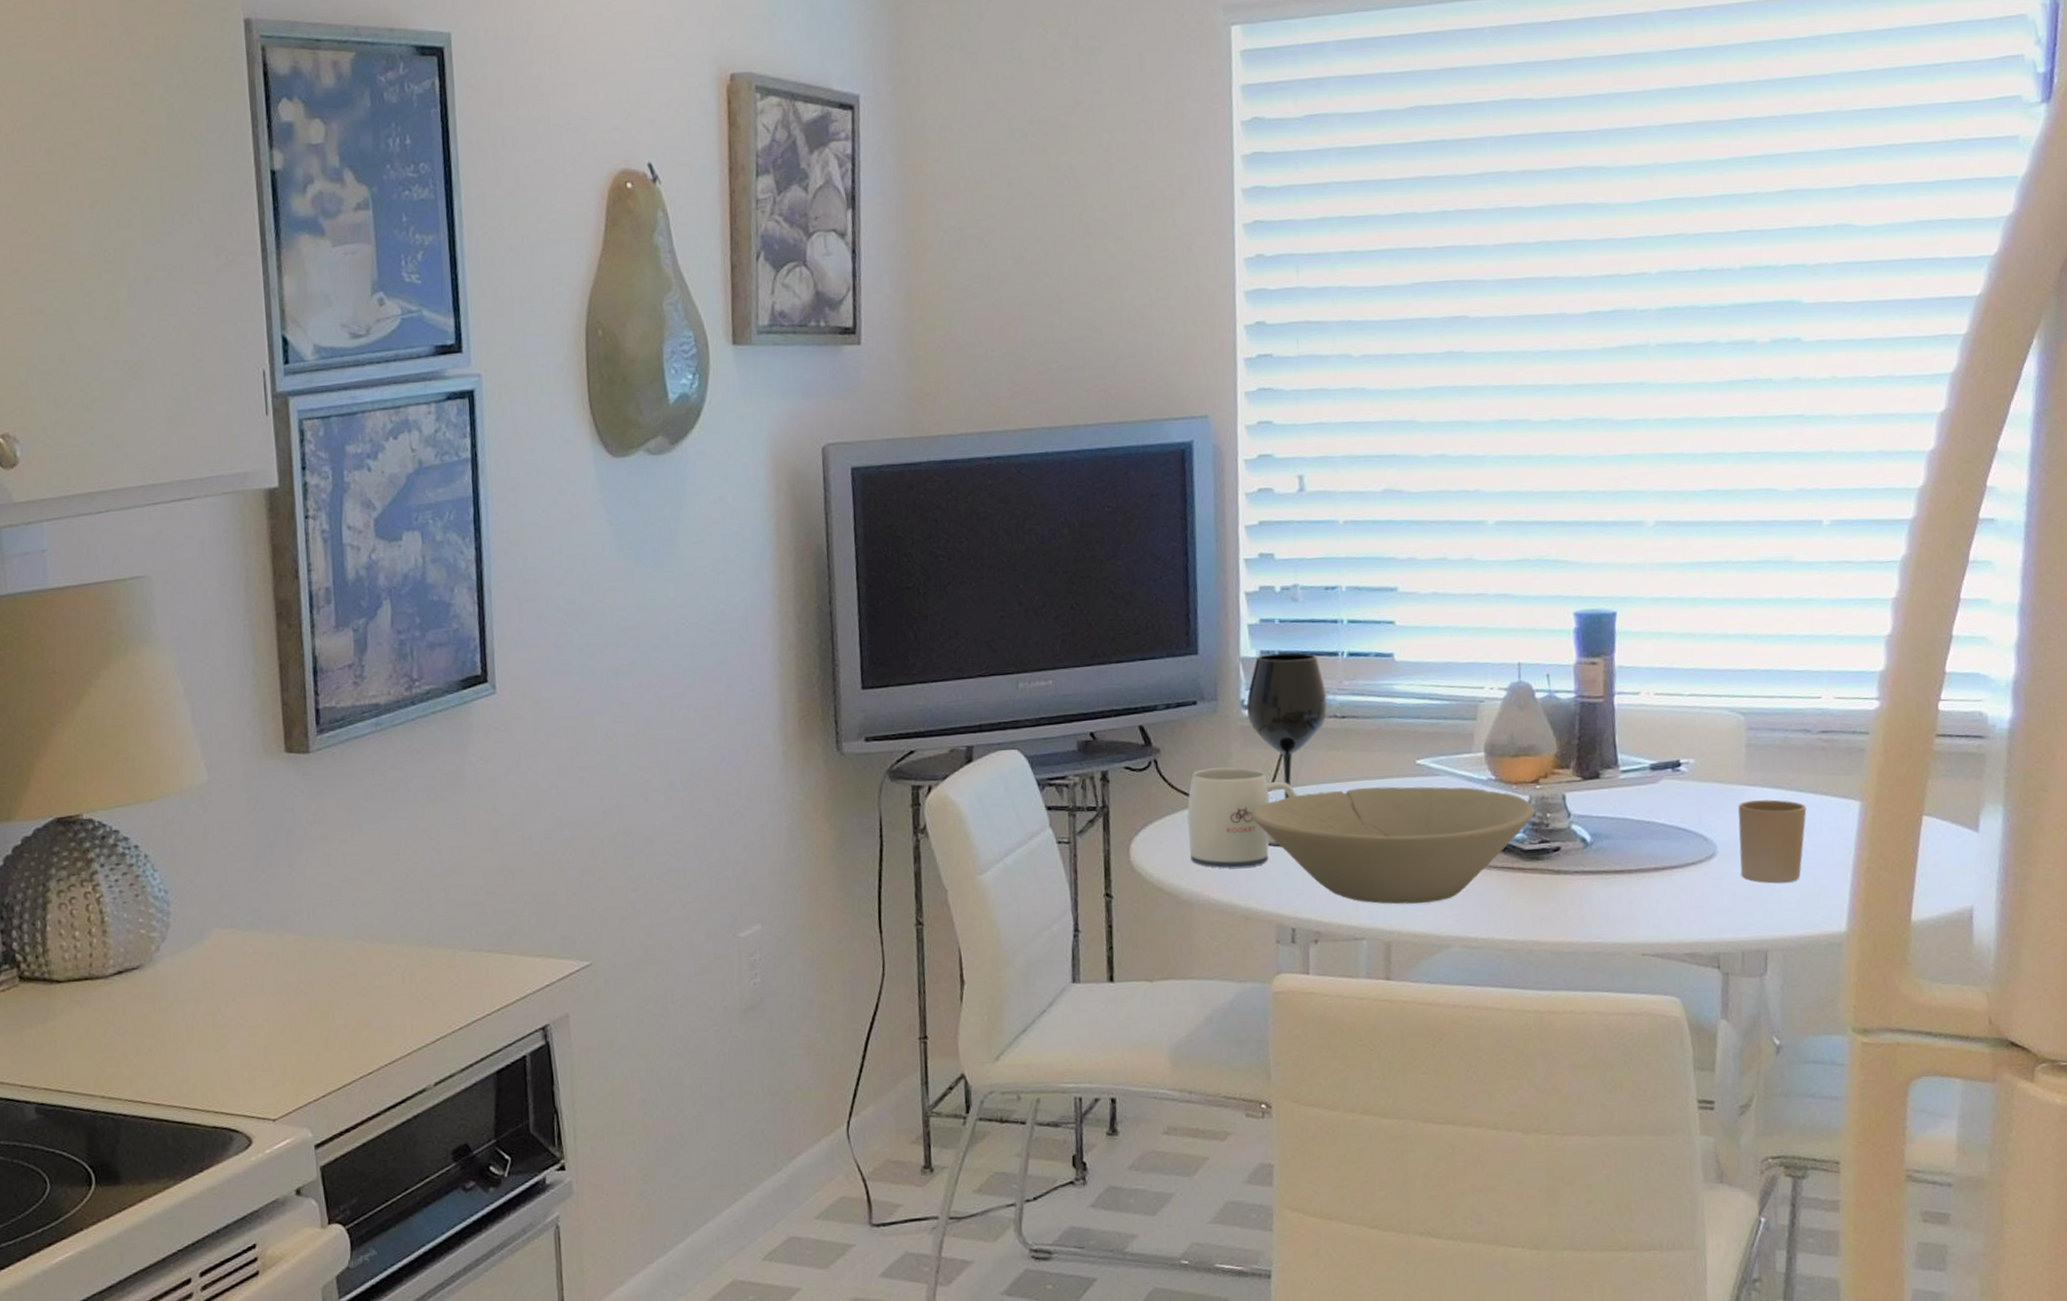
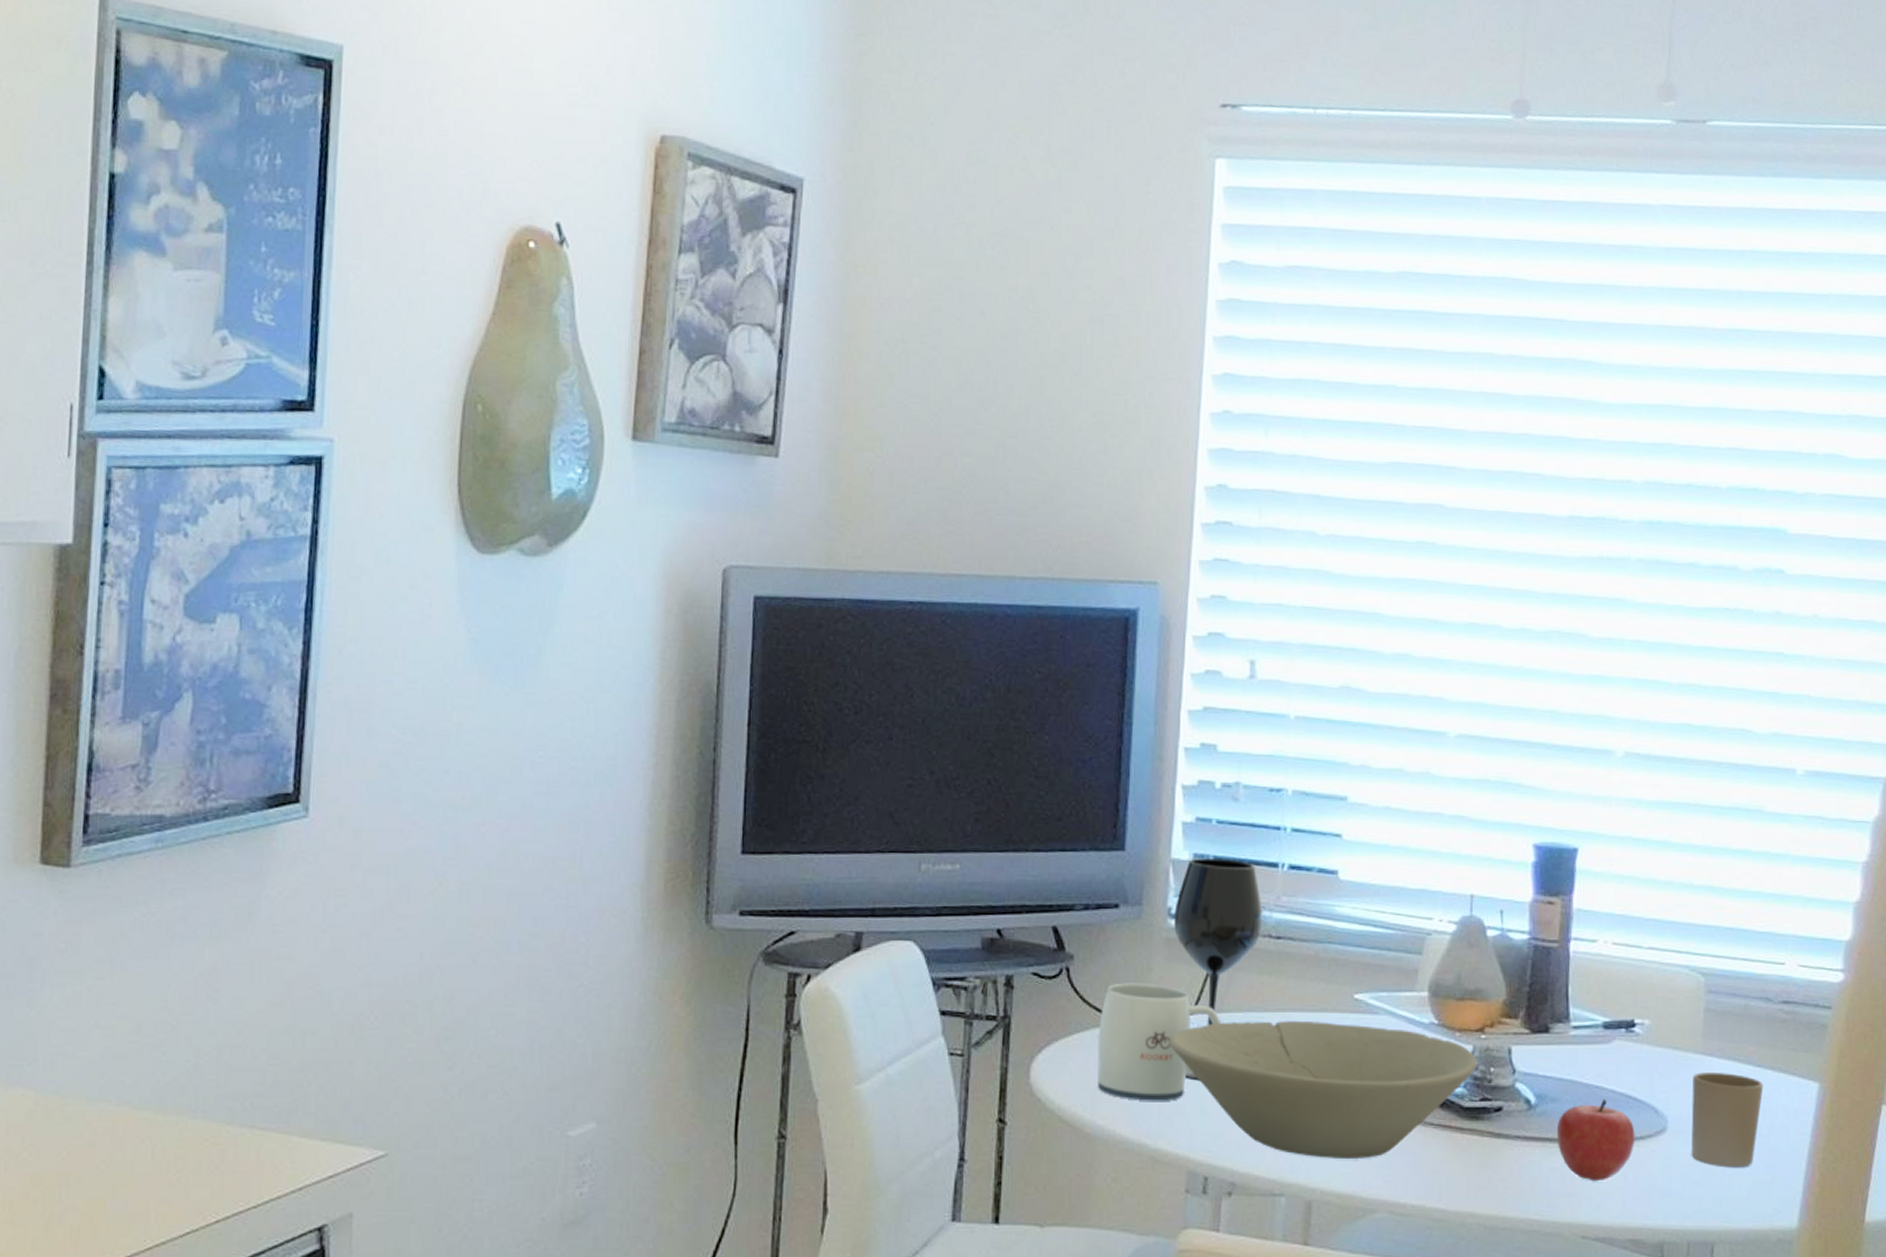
fruit: none [1612,832,1687,905] -> present [1556,1098,1635,1182]

